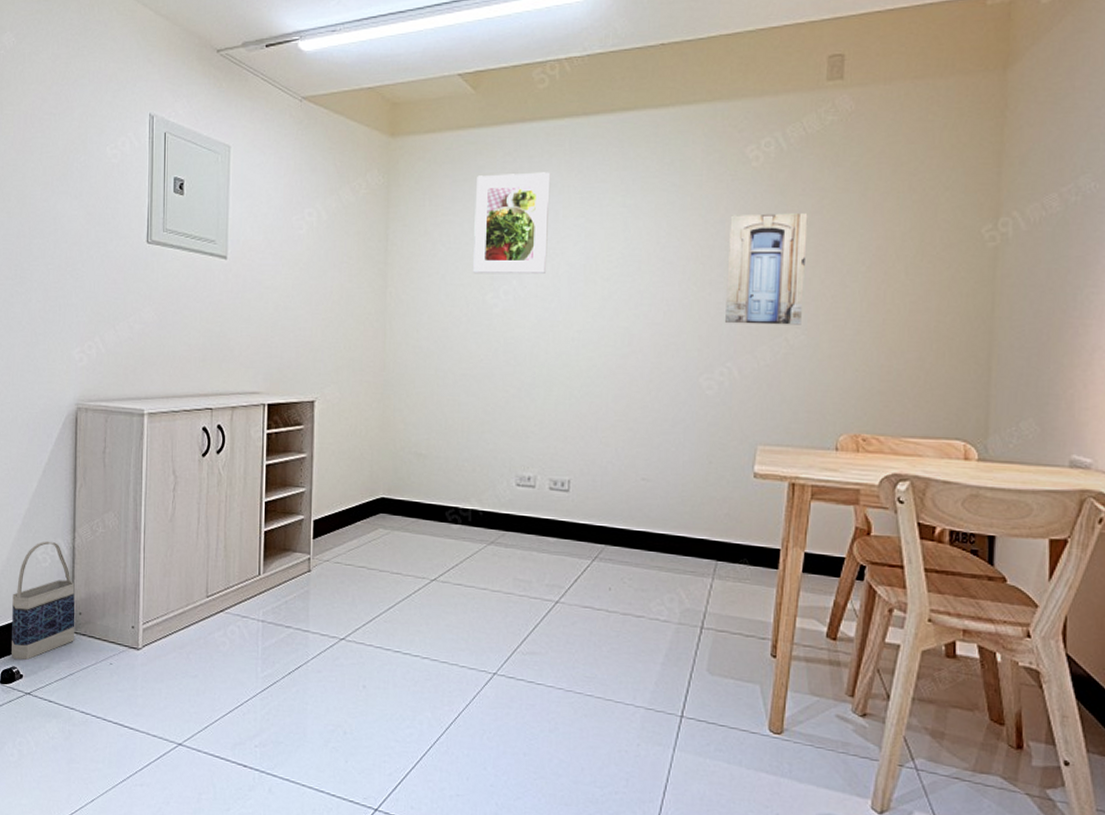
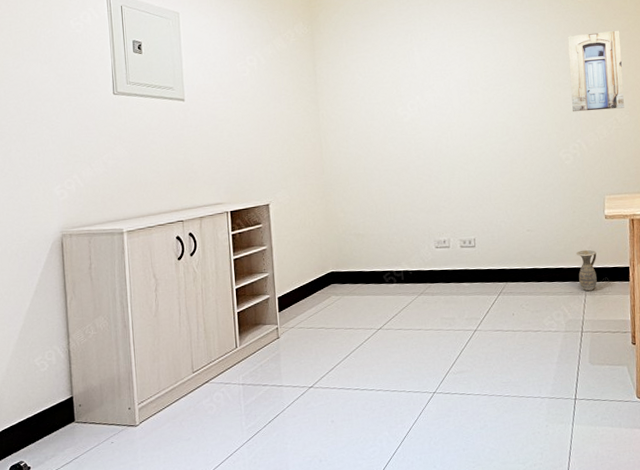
bag: present [12,541,75,660] -> none [14,349,77,455]
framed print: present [473,172,551,275] -> none [381,15,441,94]
ceramic jug: none [706,516,736,575] -> present [576,249,597,292]

